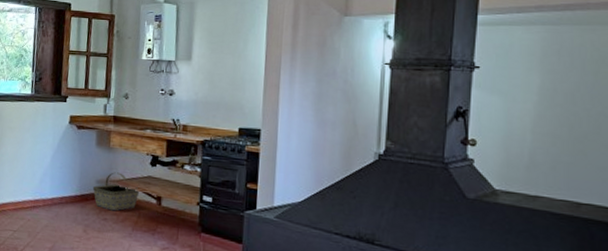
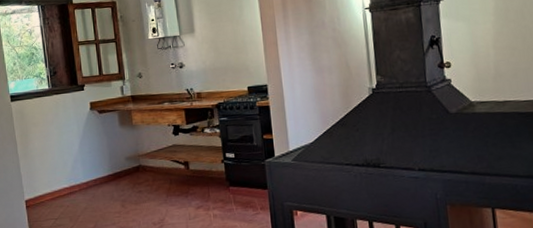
basket: present [92,172,140,211] -> none [123,146,168,183]

